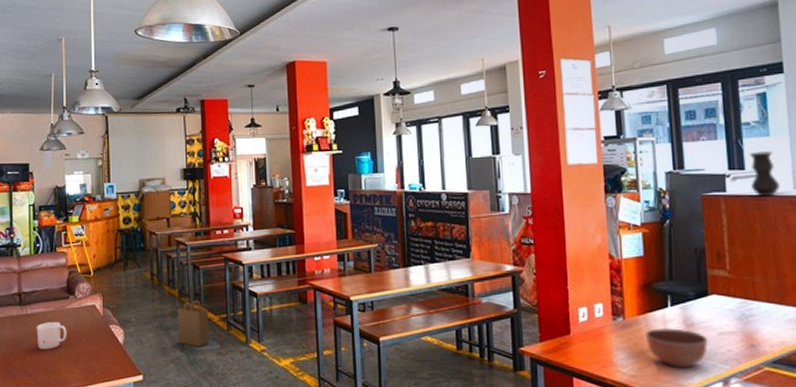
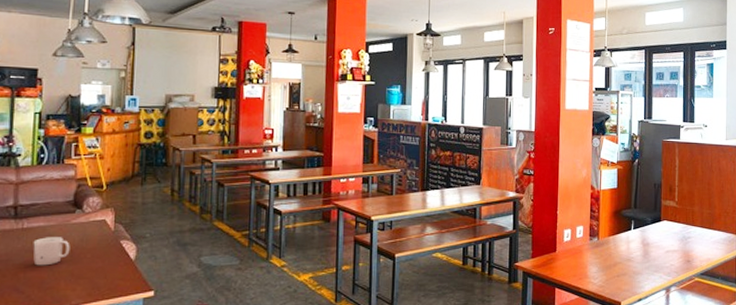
shopping bag: present [177,300,210,347] -> none [196,217,230,263]
bowl: present [645,328,709,367] -> none [613,247,658,279]
vase: present [749,151,780,197] -> none [698,109,717,145]

